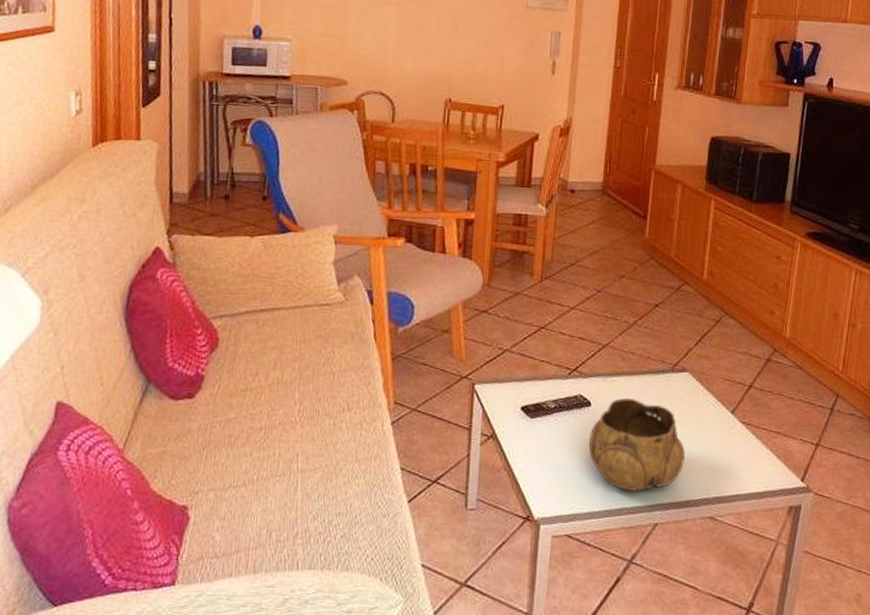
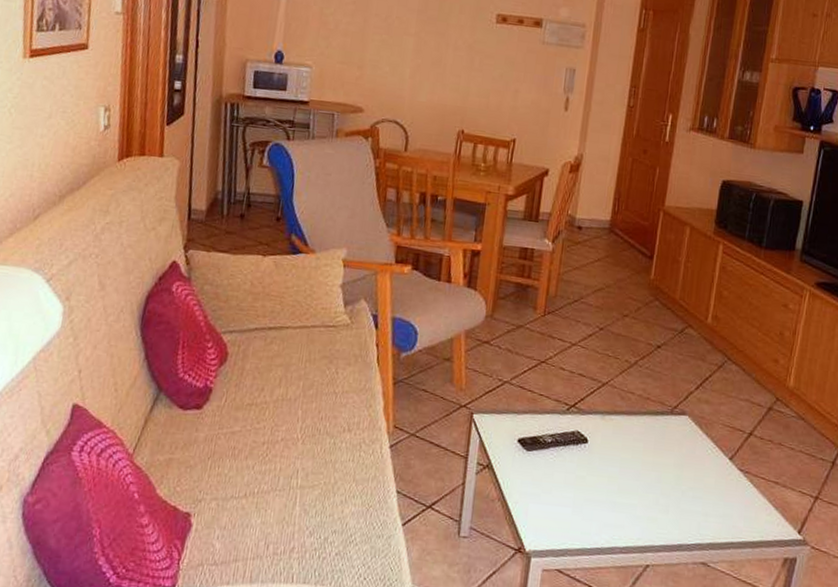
decorative bowl: present [588,397,685,491] -> none [583,437,680,532]

